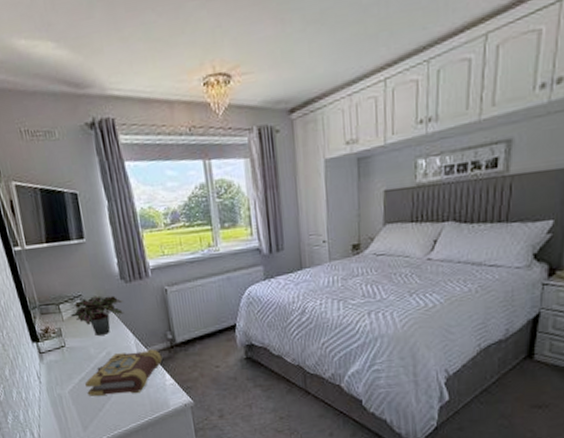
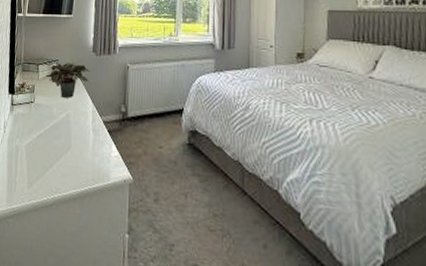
book: present [84,349,163,396] -> none [40,117,113,160]

